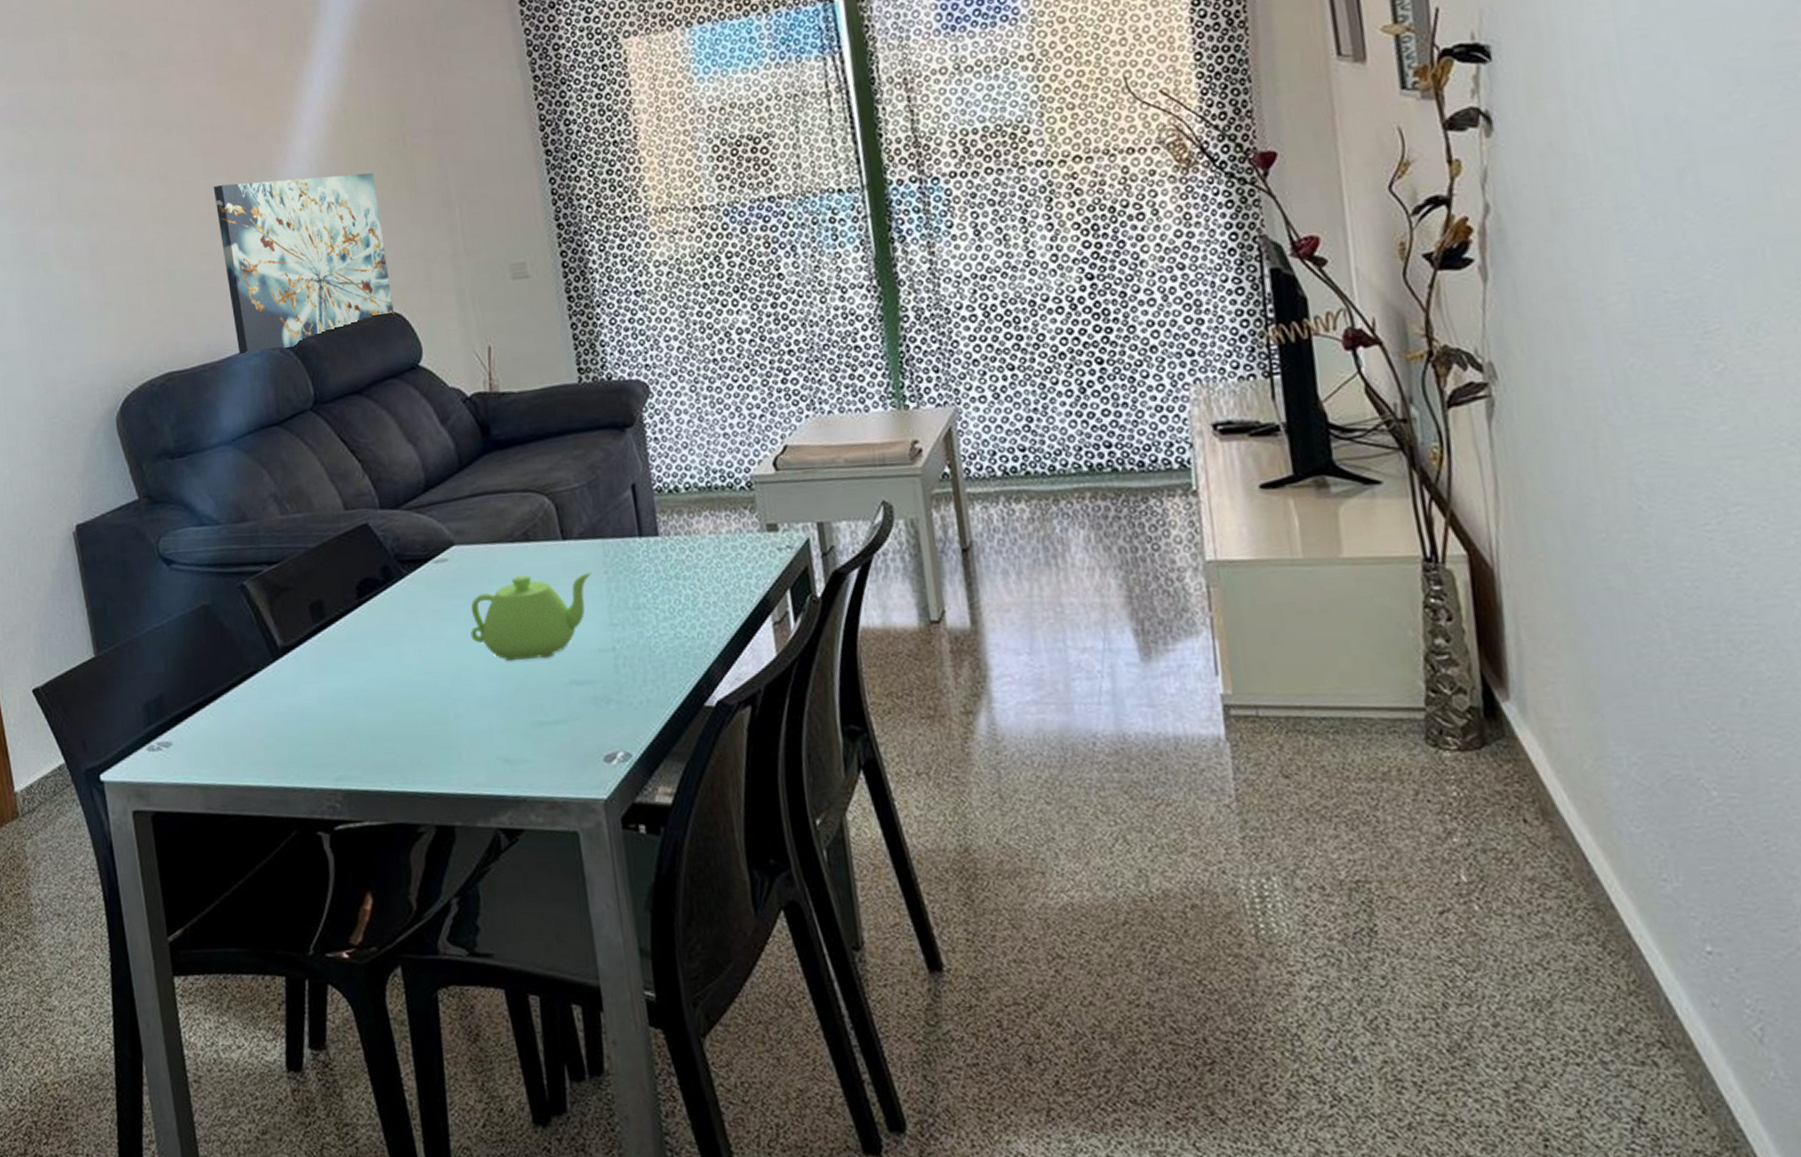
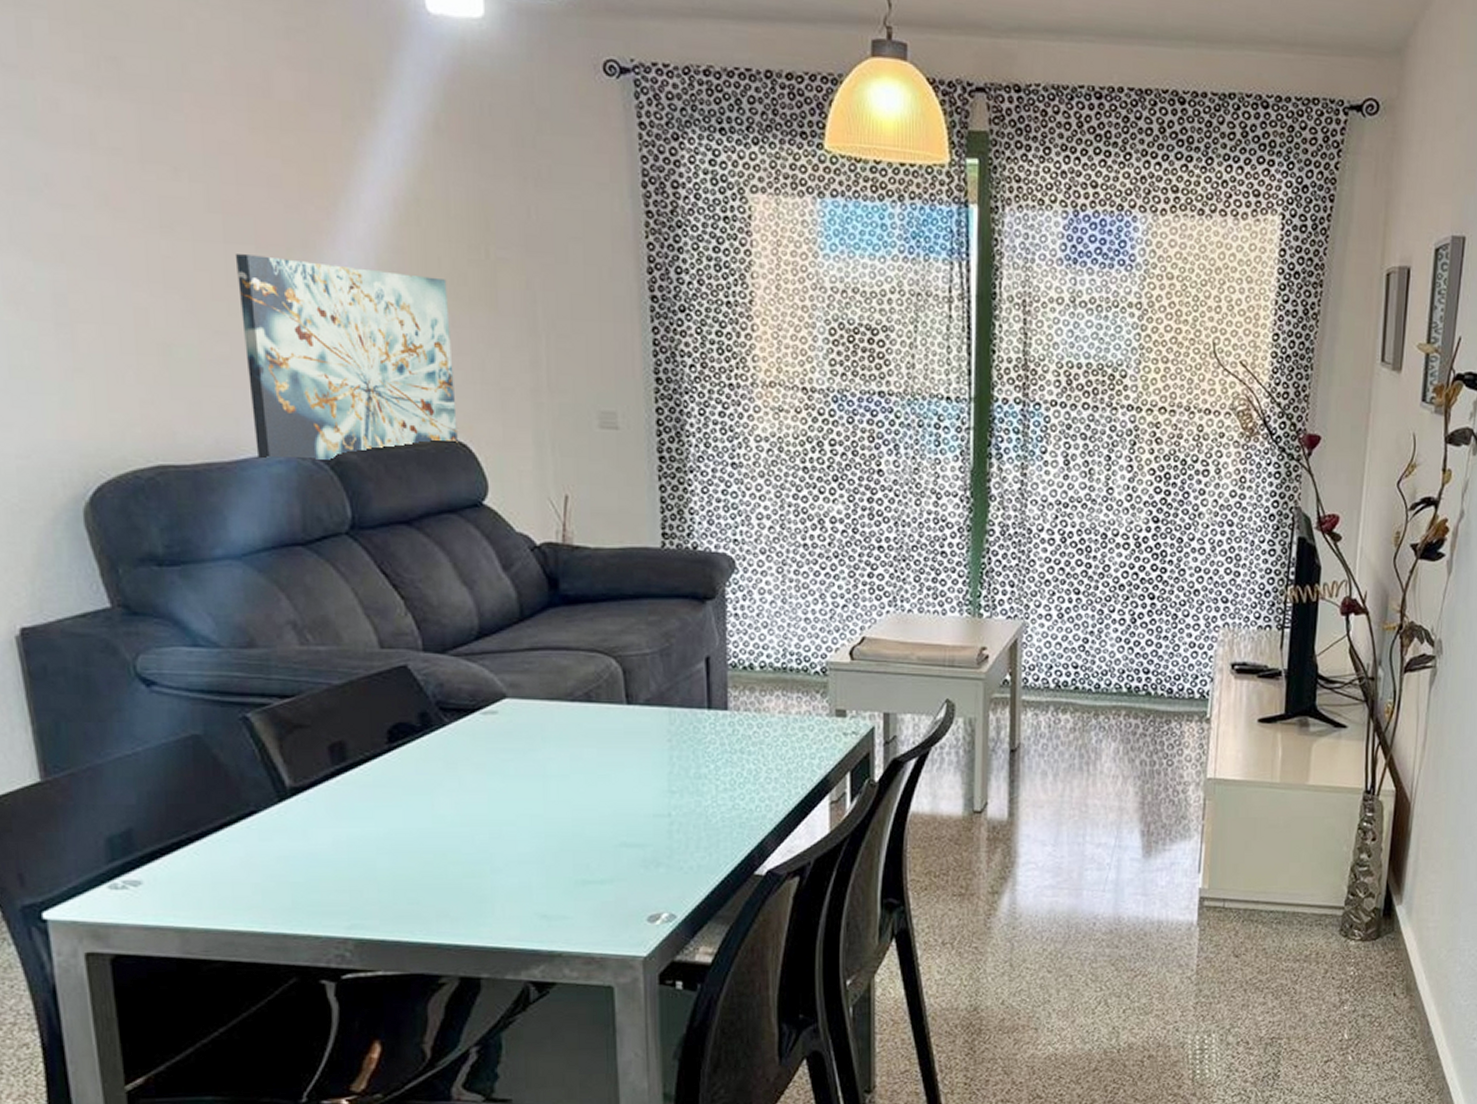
teapot: present [470,572,593,662] -> none [516,736,655,820]

